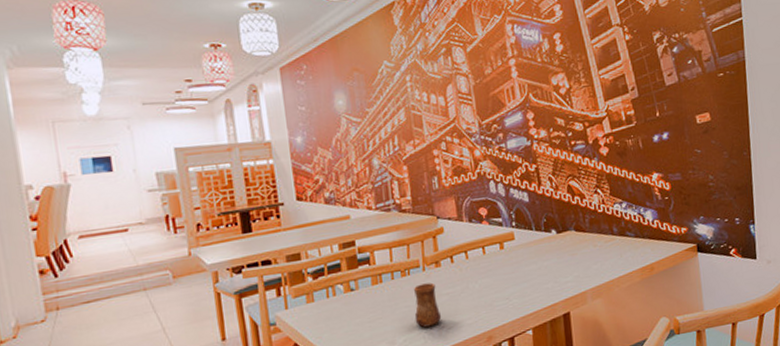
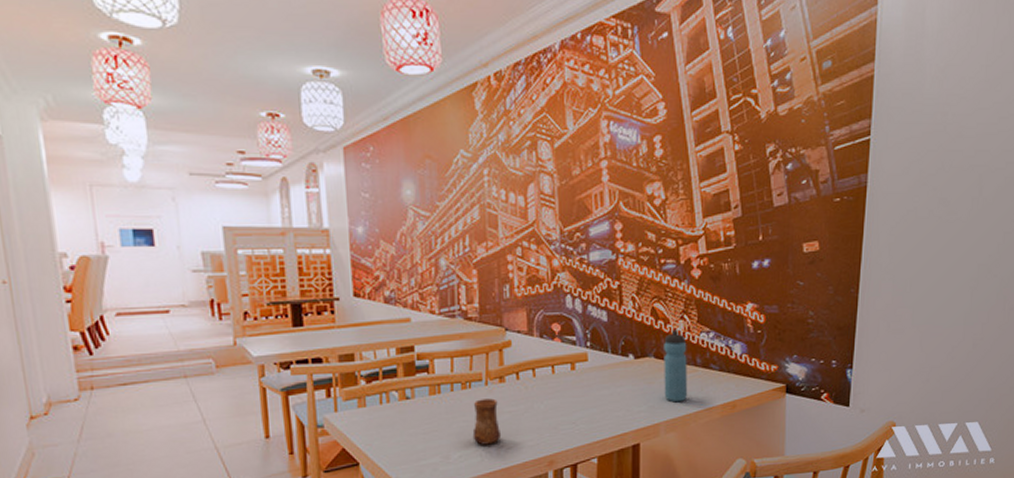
water bottle: none [581,203,609,271] -> present [664,329,688,403]

